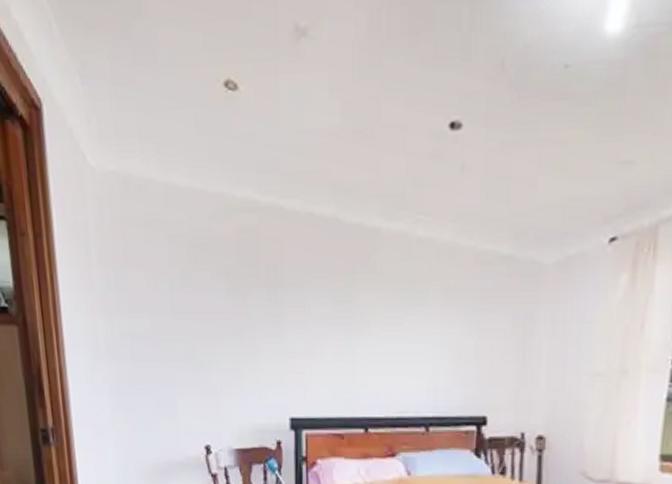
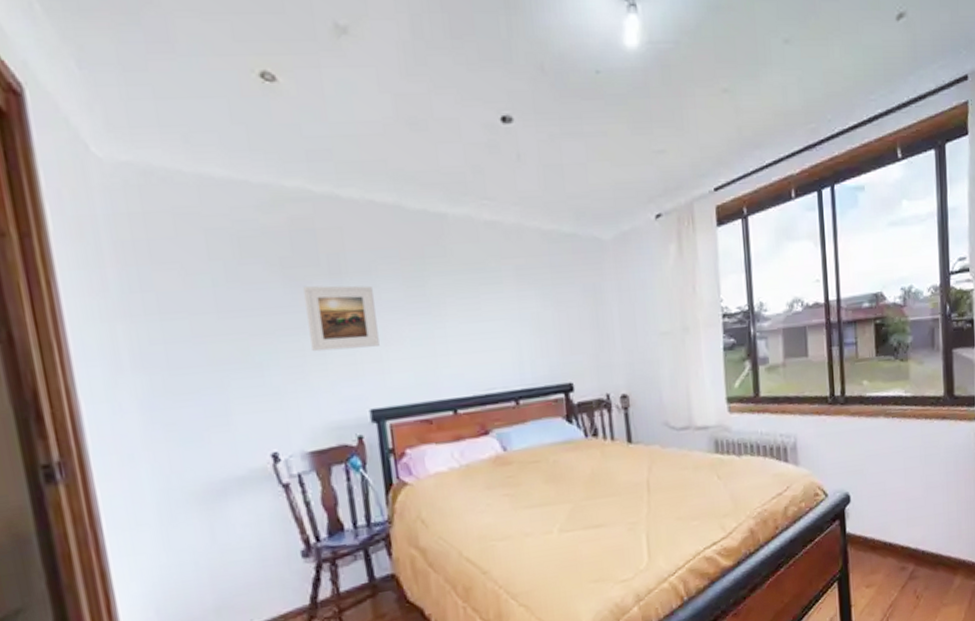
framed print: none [244,294,304,358] -> present [303,285,380,352]

